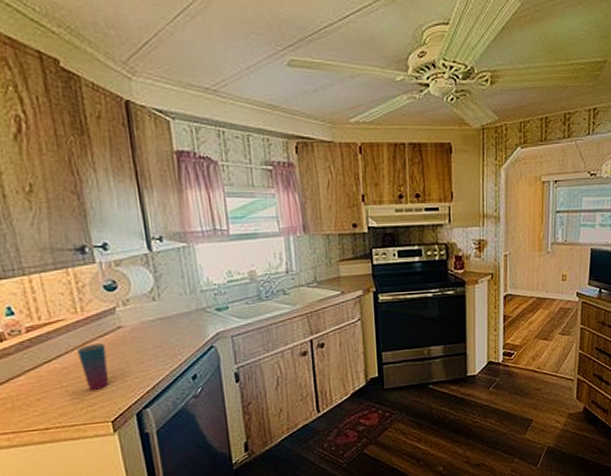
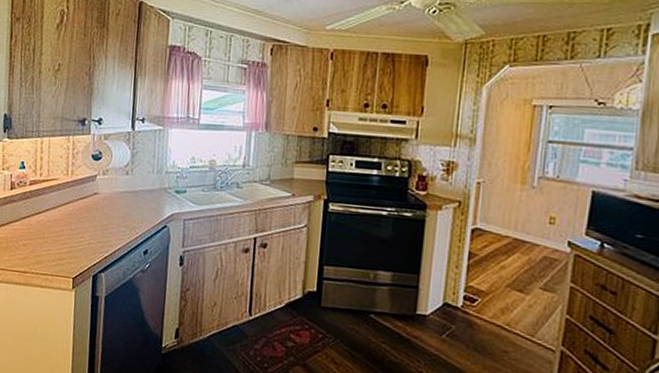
cup: present [77,343,110,390] -> none [61,204,82,246]

